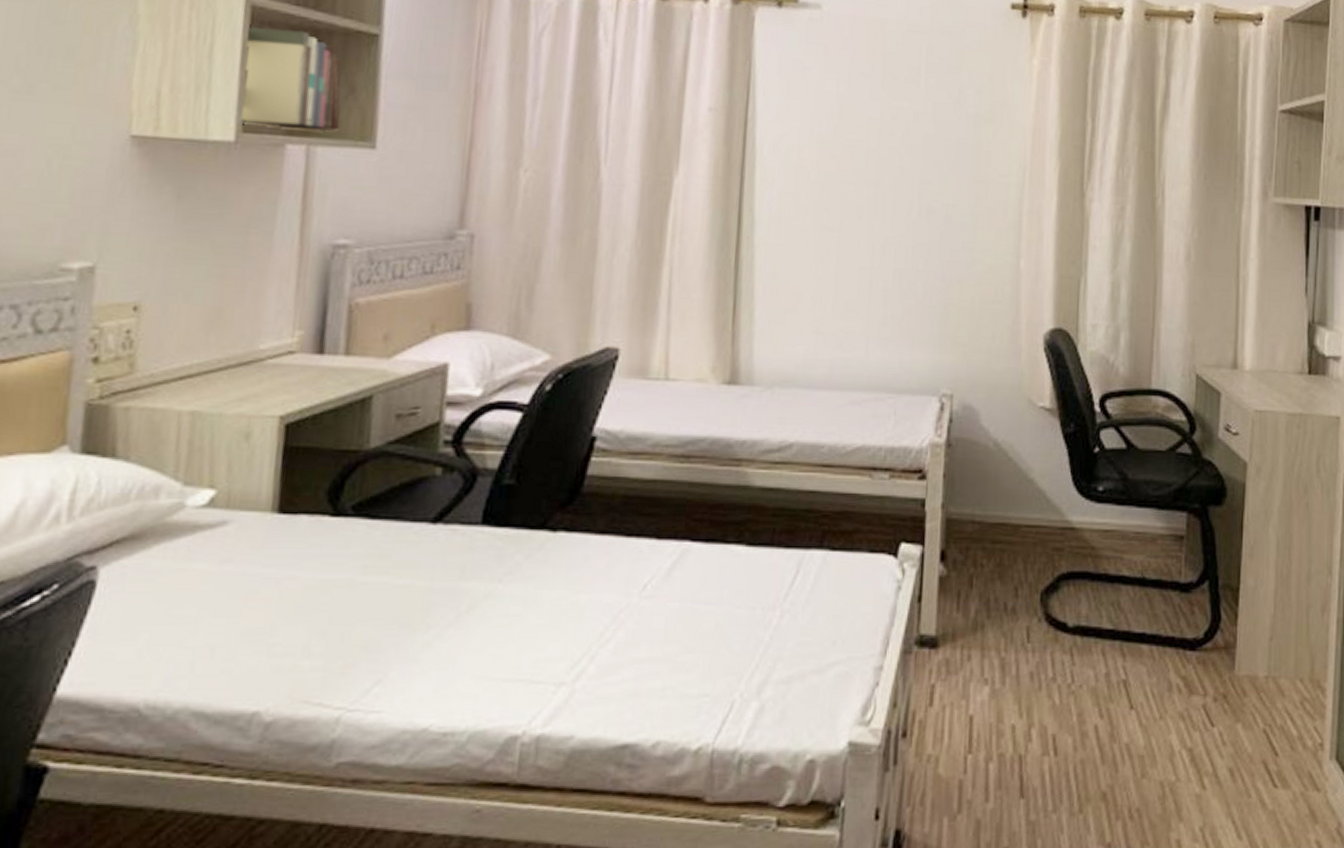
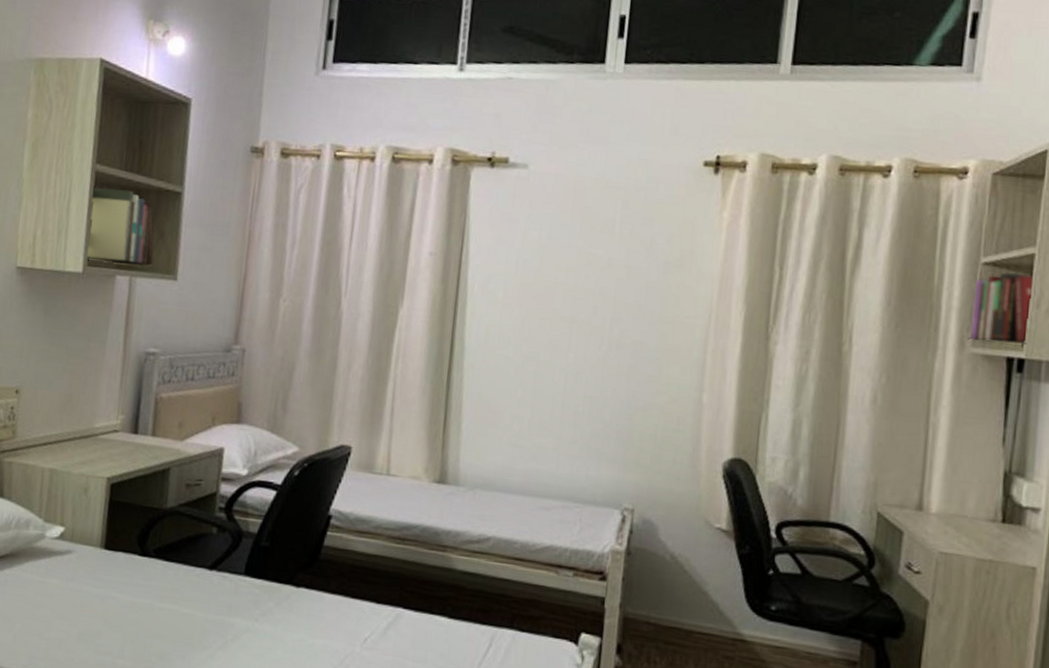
books: none [1271,120,1324,193] -> present [970,272,1034,345]

